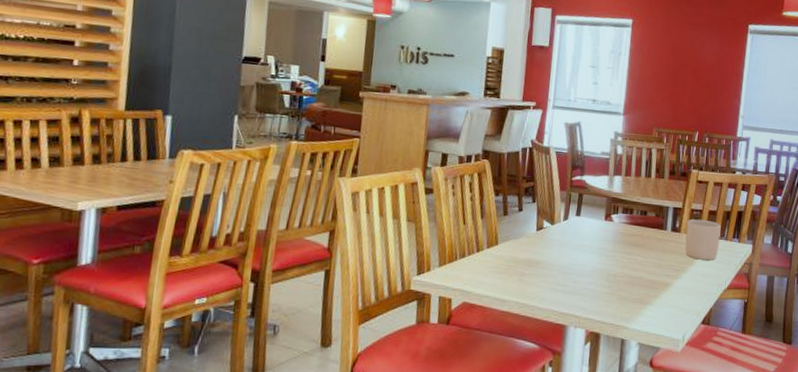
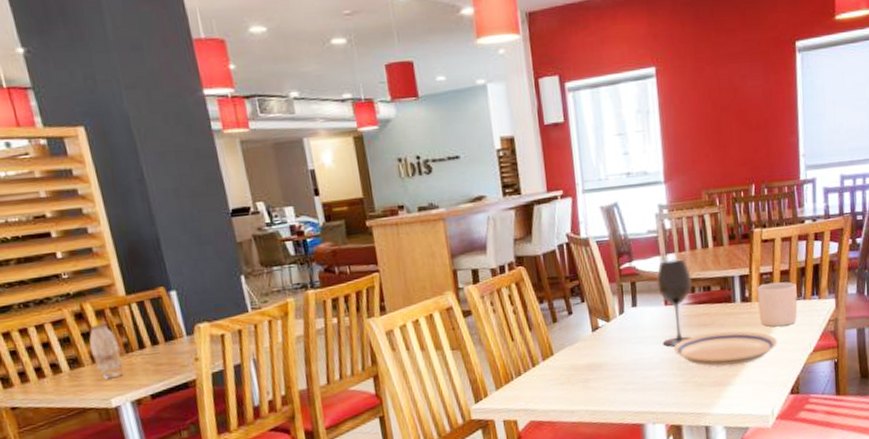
vase: none [74,130,103,184] -> present [89,323,123,380]
wineglass: none [598,181,632,259] -> present [657,259,692,347]
plate: none [605,253,697,287] -> present [673,331,777,366]

